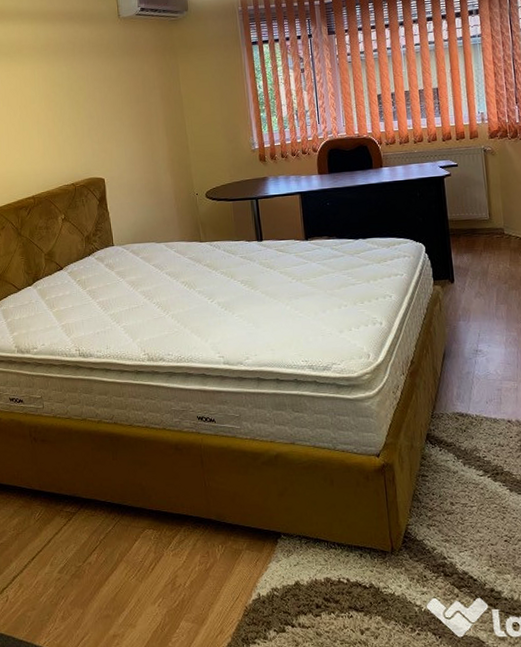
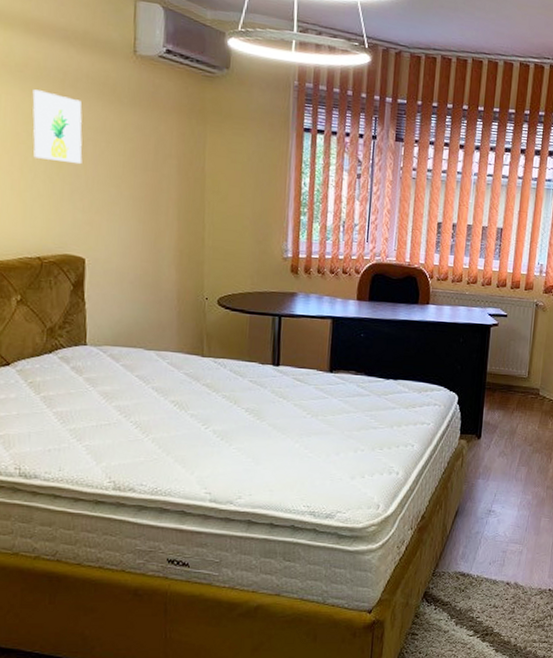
wall art: none [54,60,94,110] -> present [32,89,83,164]

